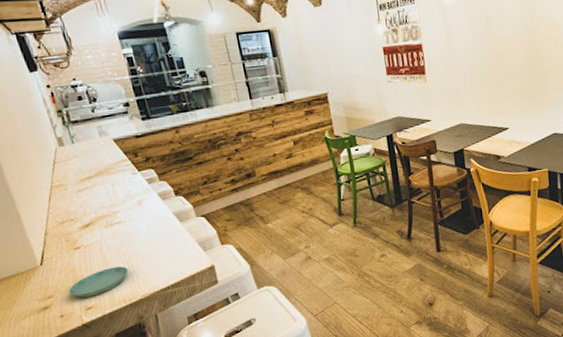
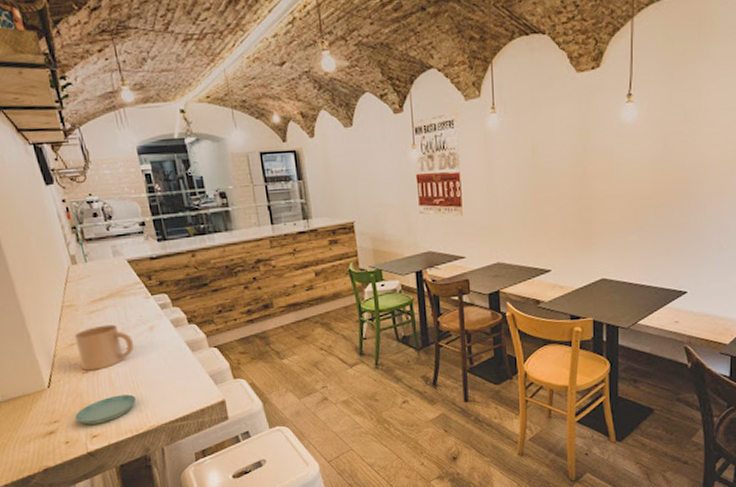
mug: none [64,200,124,247] -> present [74,324,135,371]

